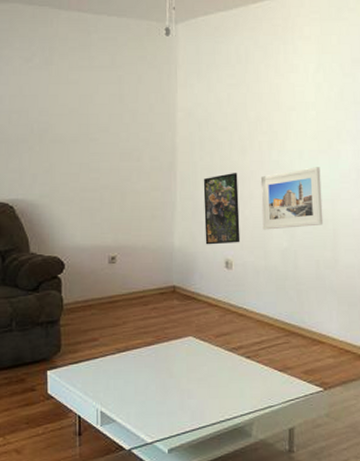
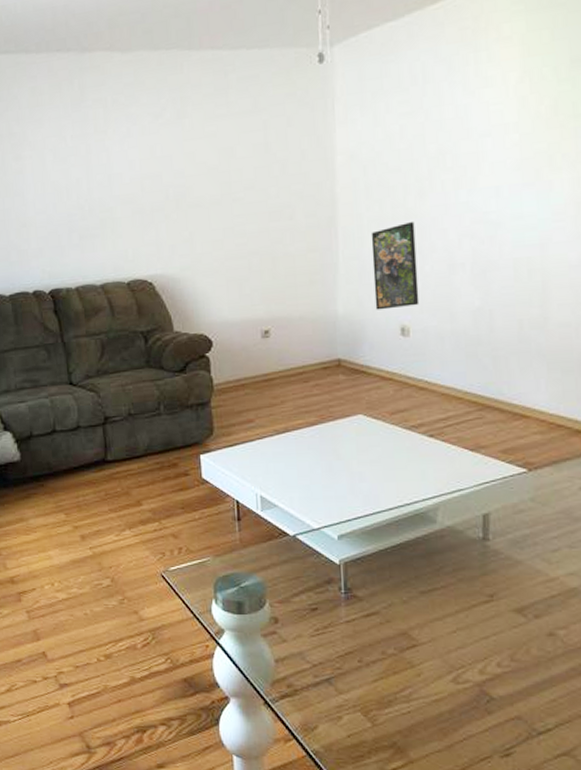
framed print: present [260,167,324,230] -> none [444,204,529,288]

